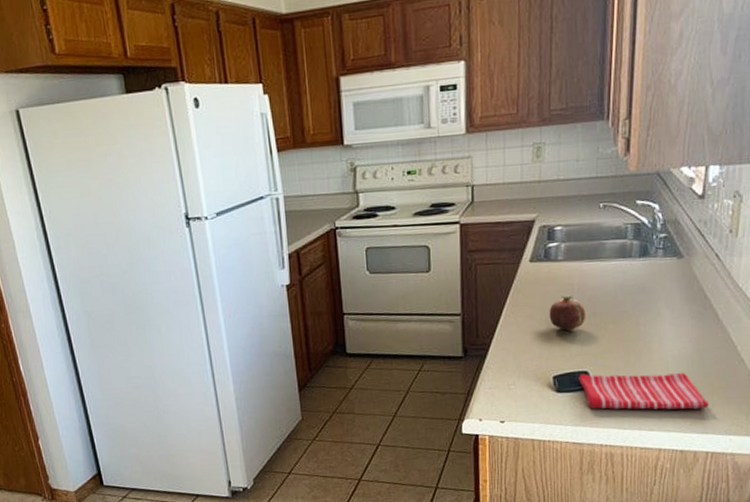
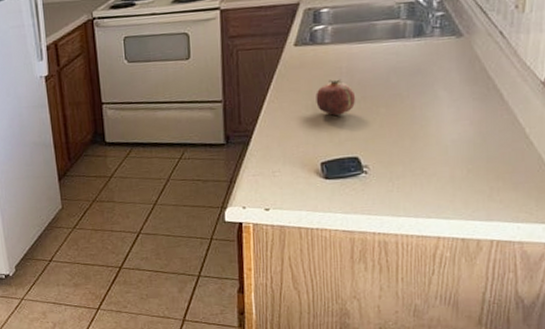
dish towel: present [579,372,709,410] -> none [348,156,493,196]

